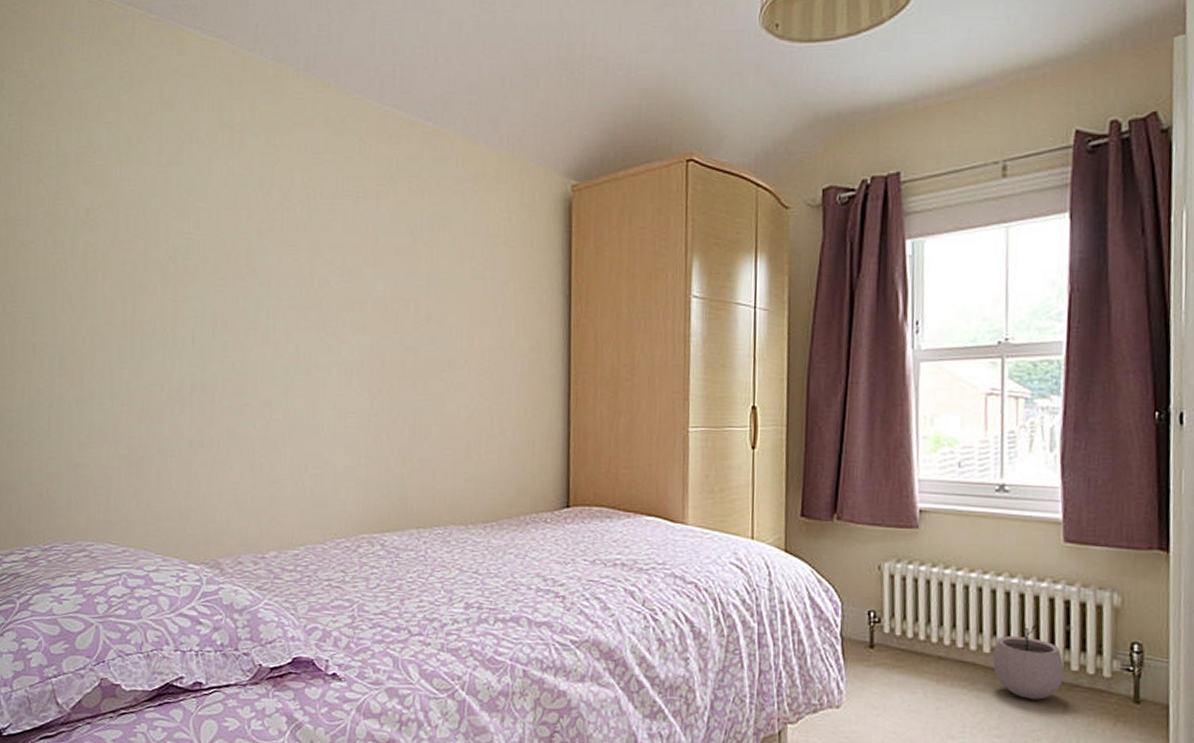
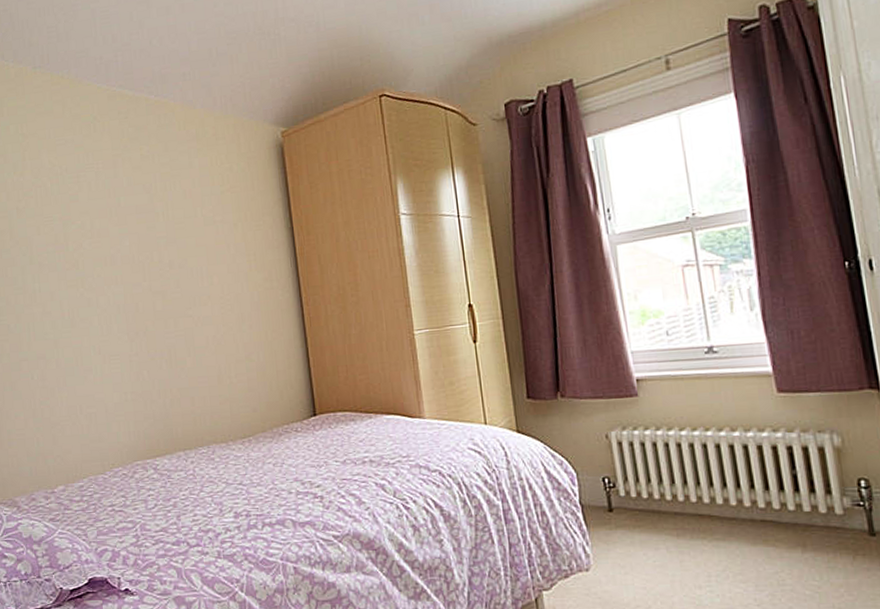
plant pot: present [992,622,1064,700] -> none [726,471,798,543]

